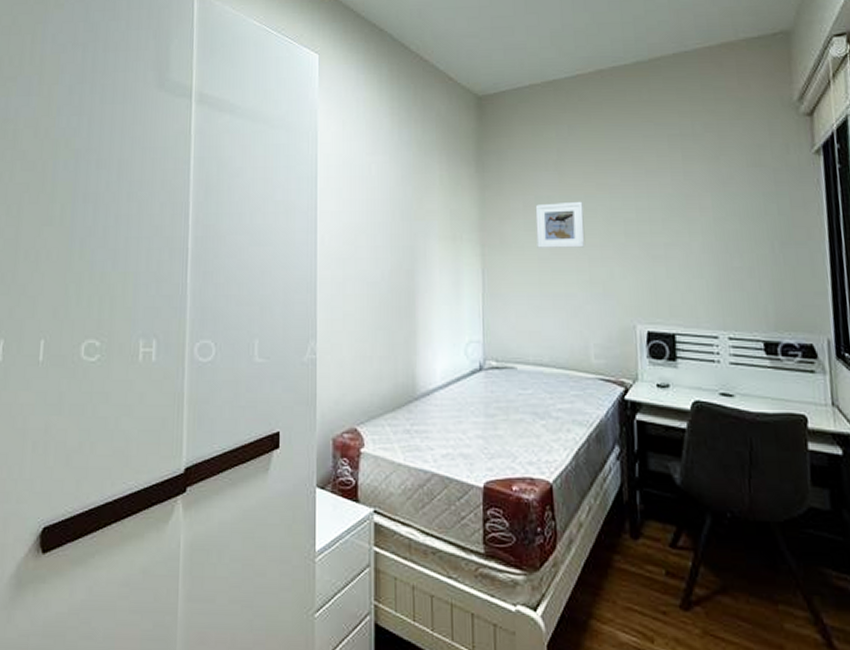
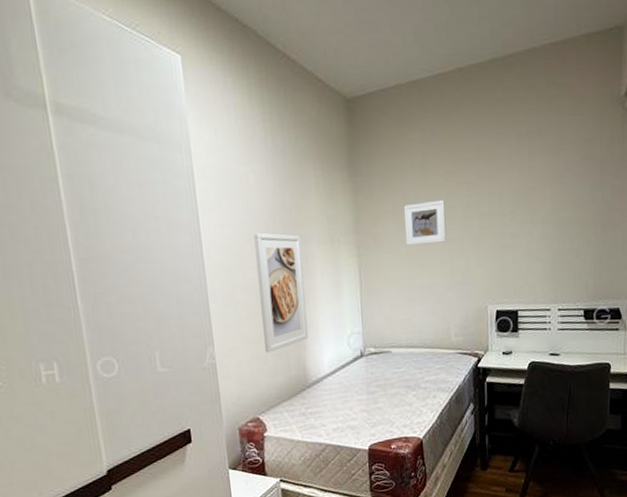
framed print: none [371,223,421,354] -> present [253,233,309,353]

